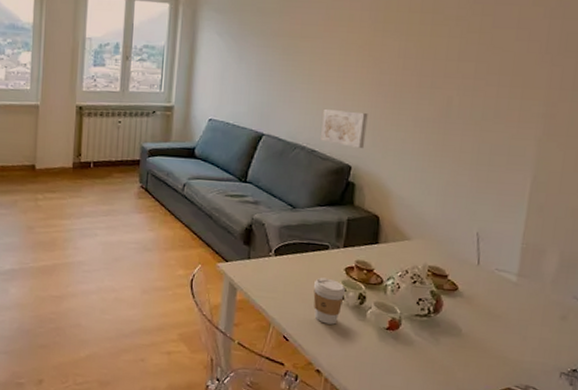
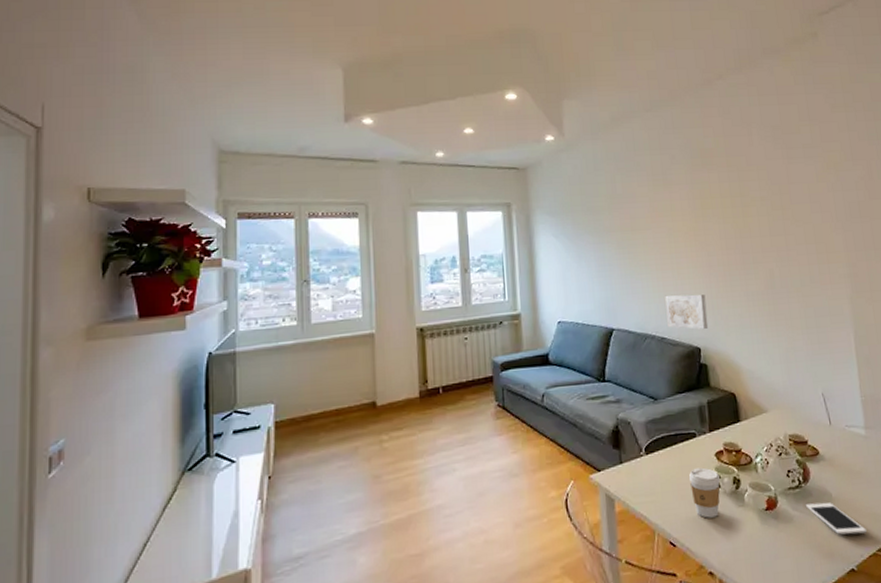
cell phone: none [431,333,492,373] -> present [806,502,867,535]

